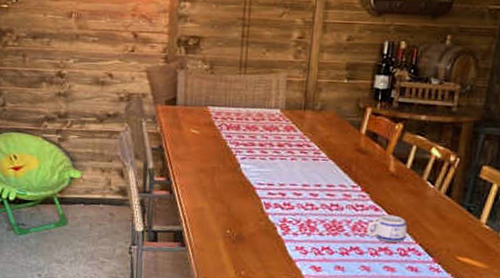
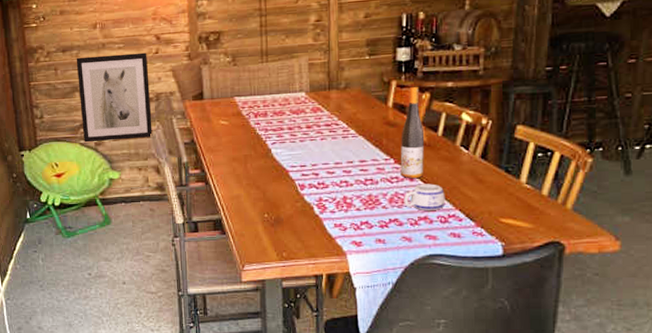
wall art: none [46,46,123,139] -> present [76,52,153,143]
wine bottle: none [366,115,394,209] -> present [400,86,425,179]

